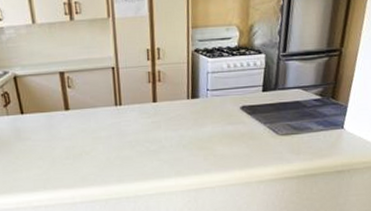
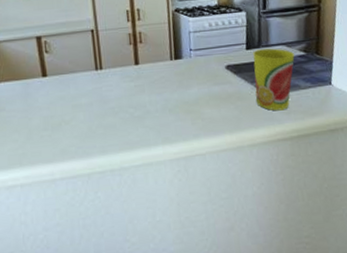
cup: none [267,91,310,151] -> present [253,48,295,111]

